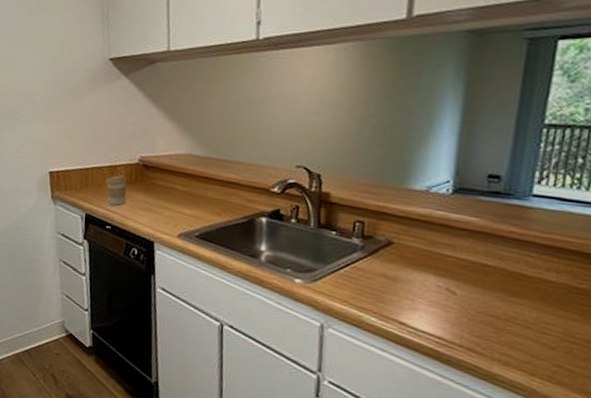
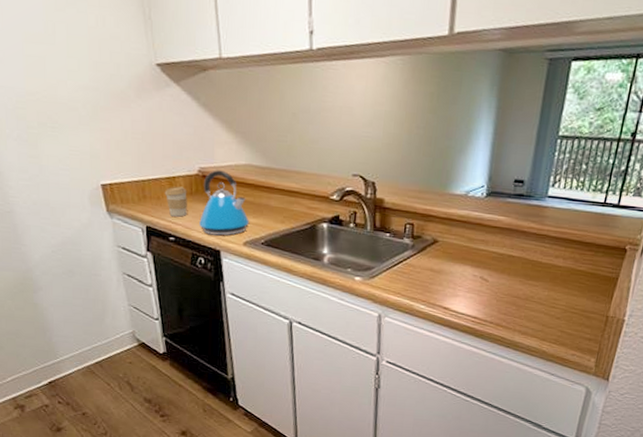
kettle: none [136,159,186,227] -> present [199,170,250,236]

